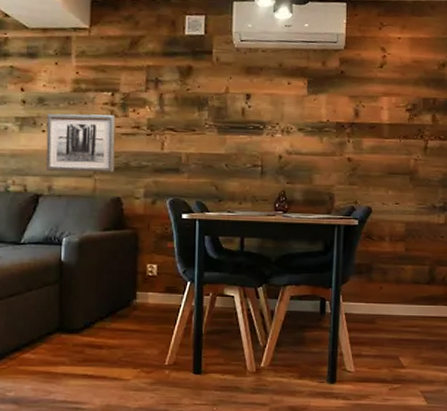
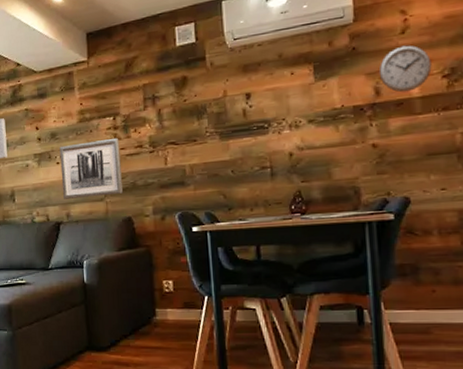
wall clock: none [359,78,400,118] -> present [378,45,432,93]

